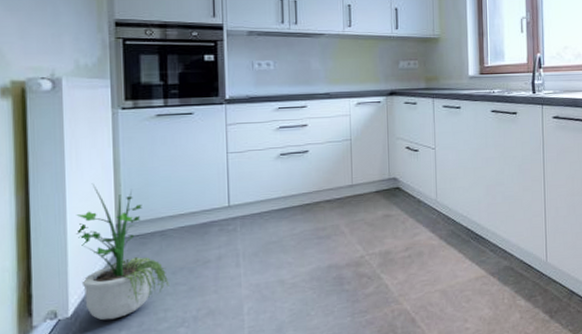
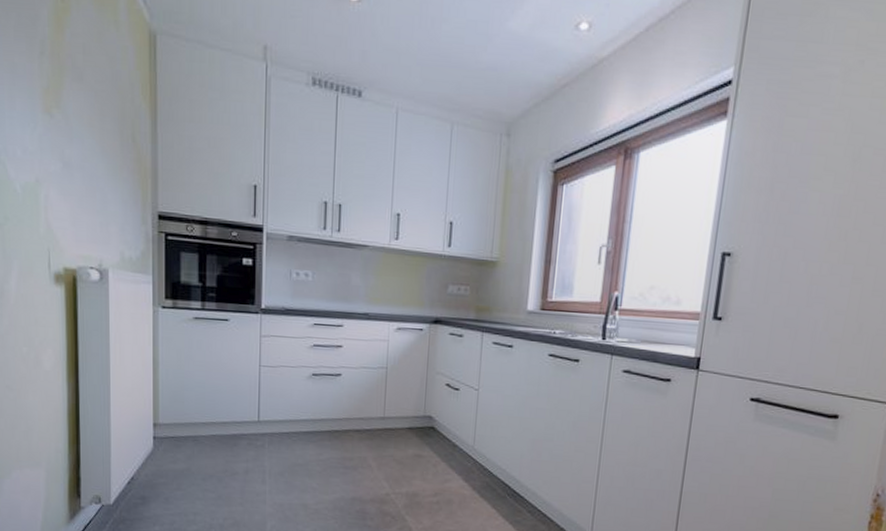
potted plant: present [75,183,169,321] -> none [118,379,199,514]

